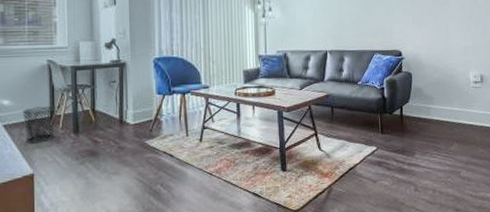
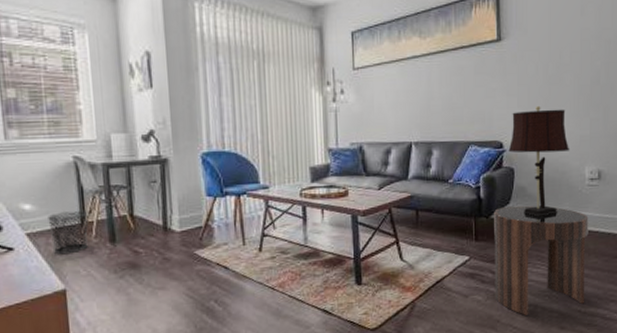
side table: none [396,103,476,199] -> present [494,205,589,315]
table lamp: none [406,22,457,113] -> present [508,105,570,217]

